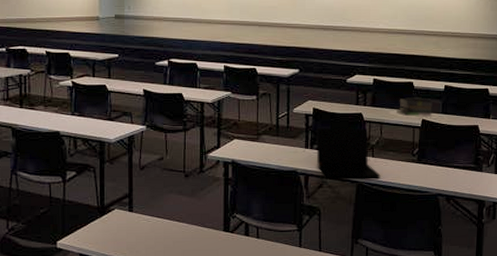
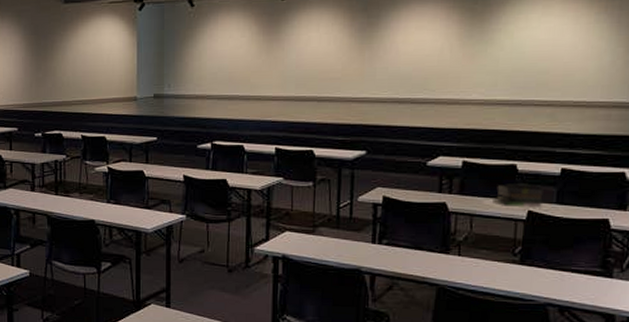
laptop: present [316,127,381,179] -> none [385,219,469,282]

